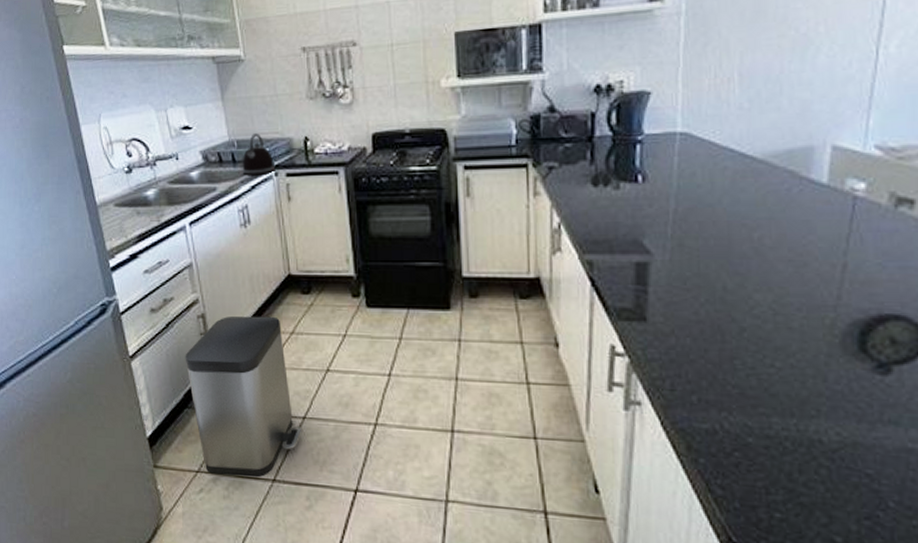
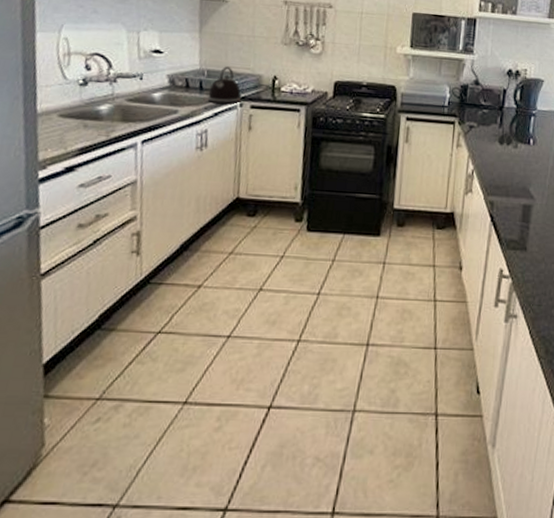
pedal bin: present [185,316,302,477] -> none [107,235,225,401]

